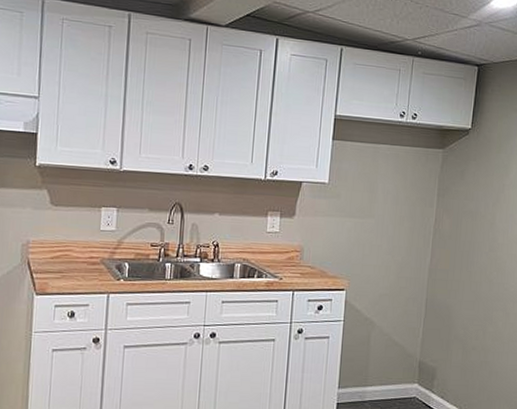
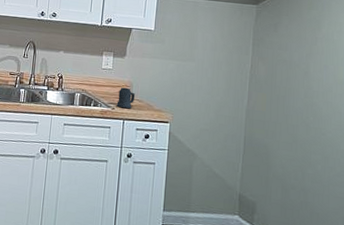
mug: none [284,253,306,278] -> present [116,87,135,109]

